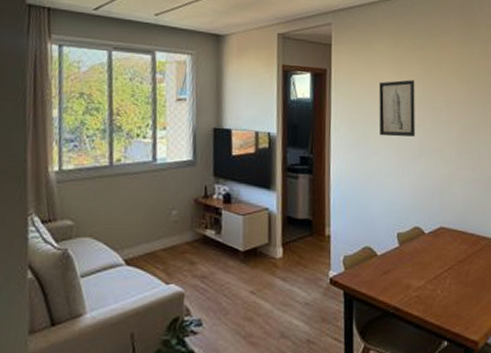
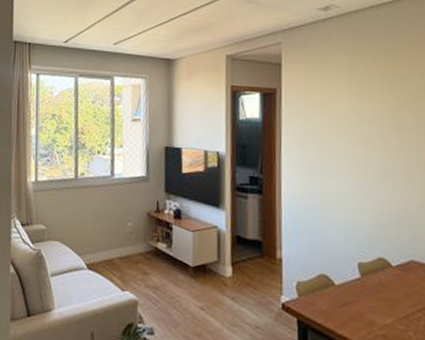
wall art: present [379,80,415,137] -> none [335,98,378,159]

